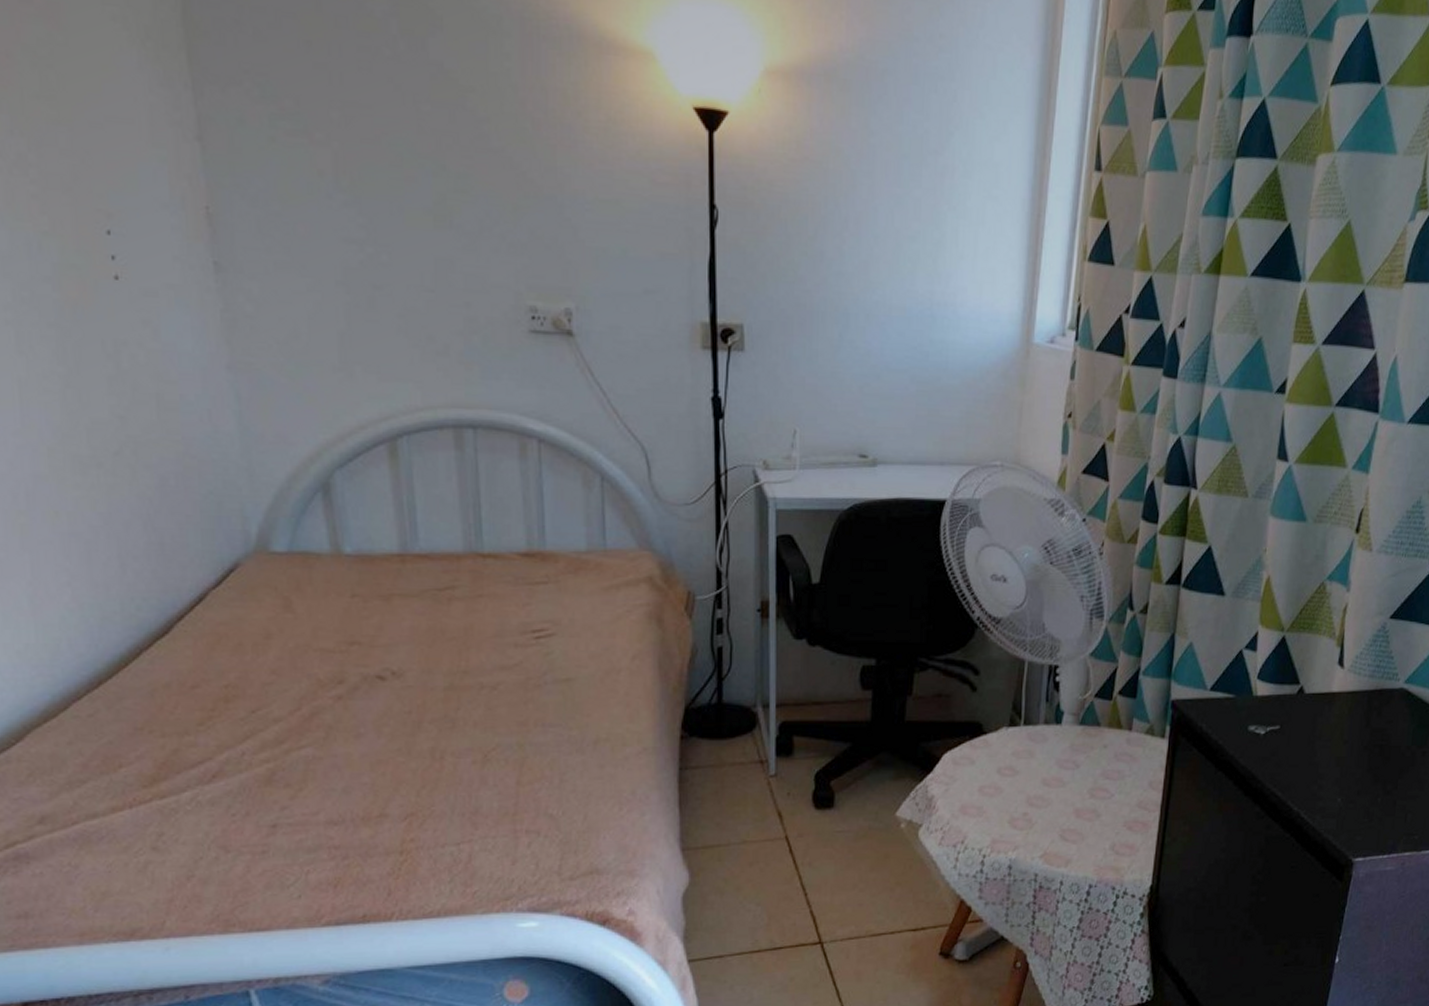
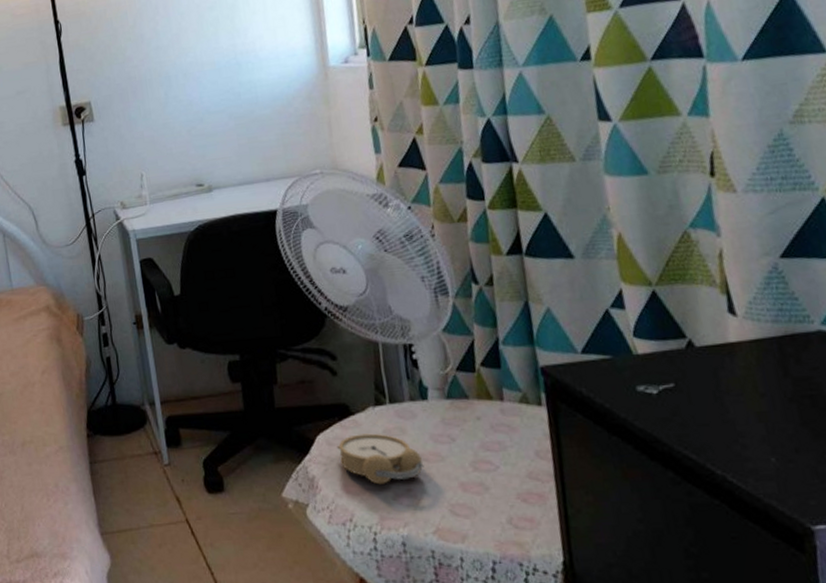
alarm clock: none [962,755,1045,807] -> present [337,433,424,485]

